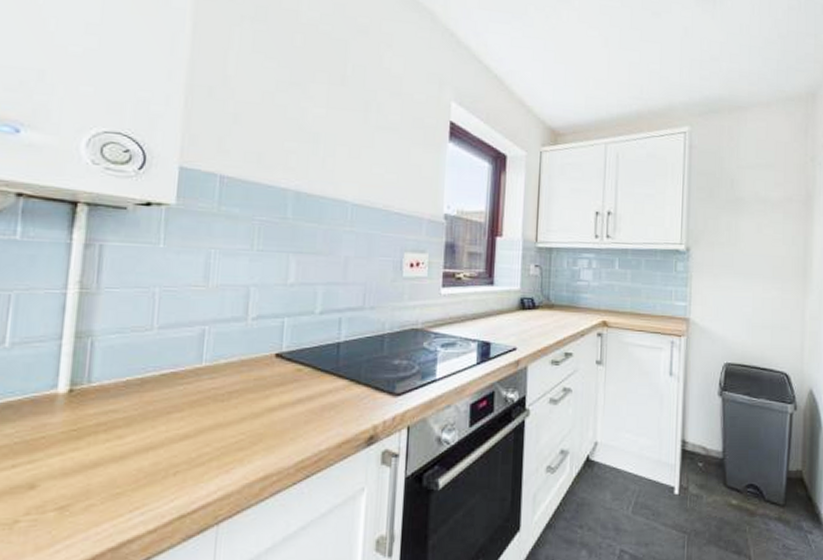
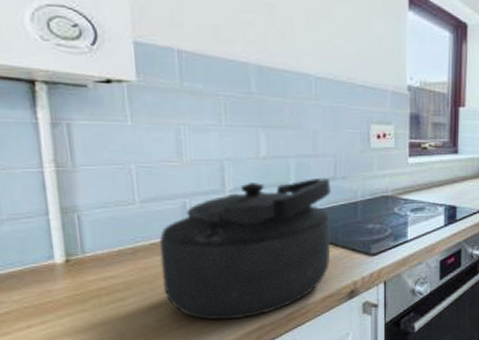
kettle: none [167,308,358,467] -> present [159,179,331,321]

